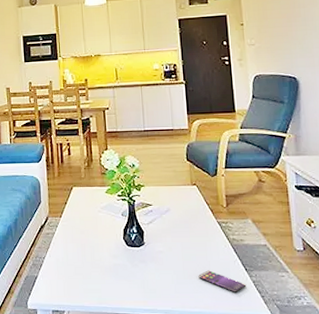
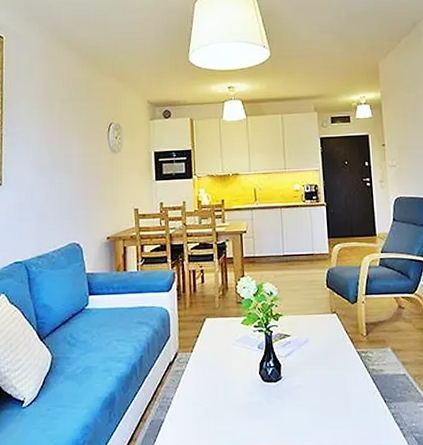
smartphone: present [198,270,247,292] -> none [337,404,386,426]

